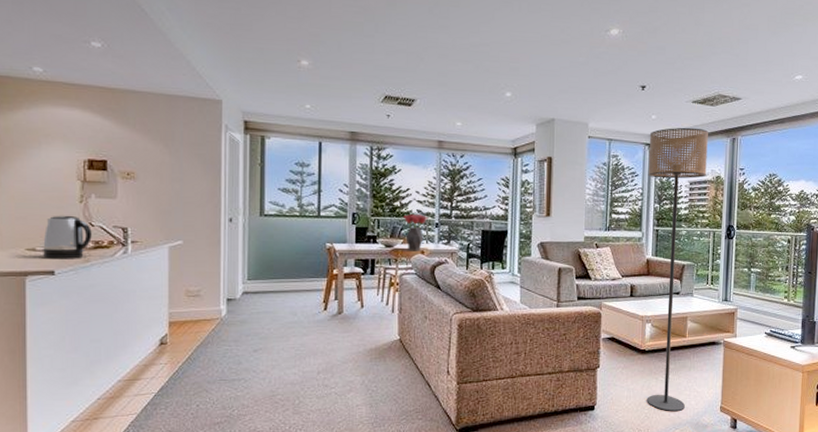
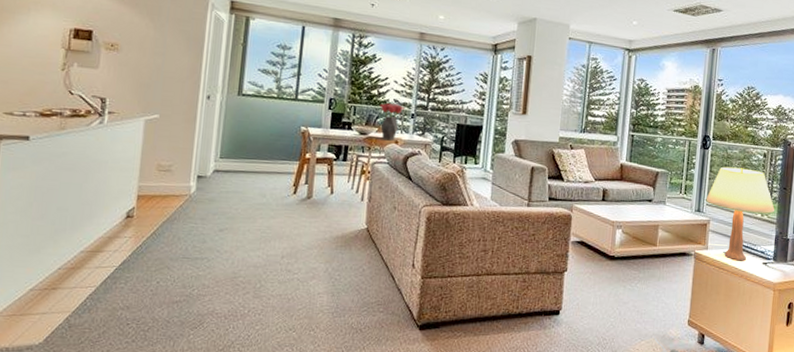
kettle: present [42,215,92,259] -> none [18,81,71,126]
floor lamp: present [647,127,708,412] -> none [613,34,689,323]
table lamp: none [732,253,801,346] -> present [705,165,775,261]

